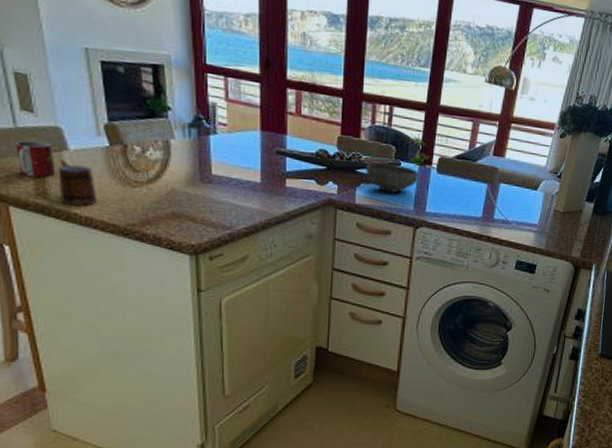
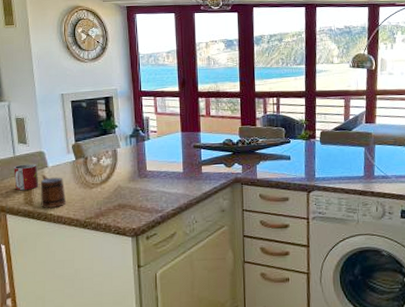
bowl: present [365,162,419,193] -> none [263,142,306,166]

